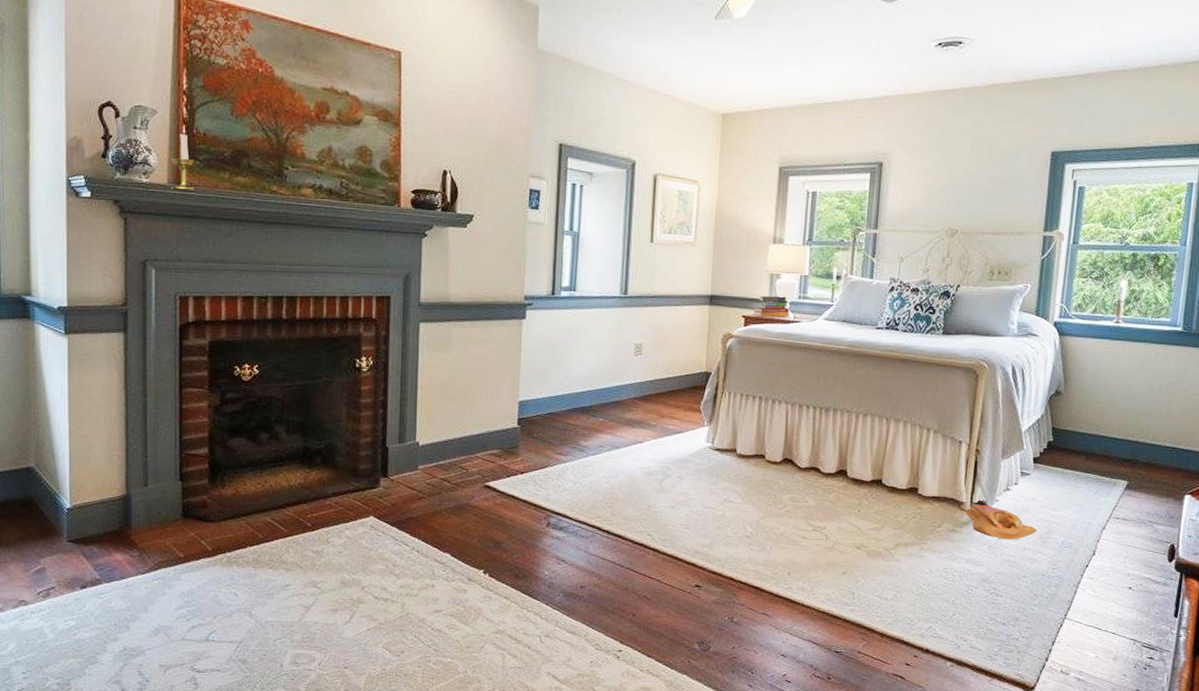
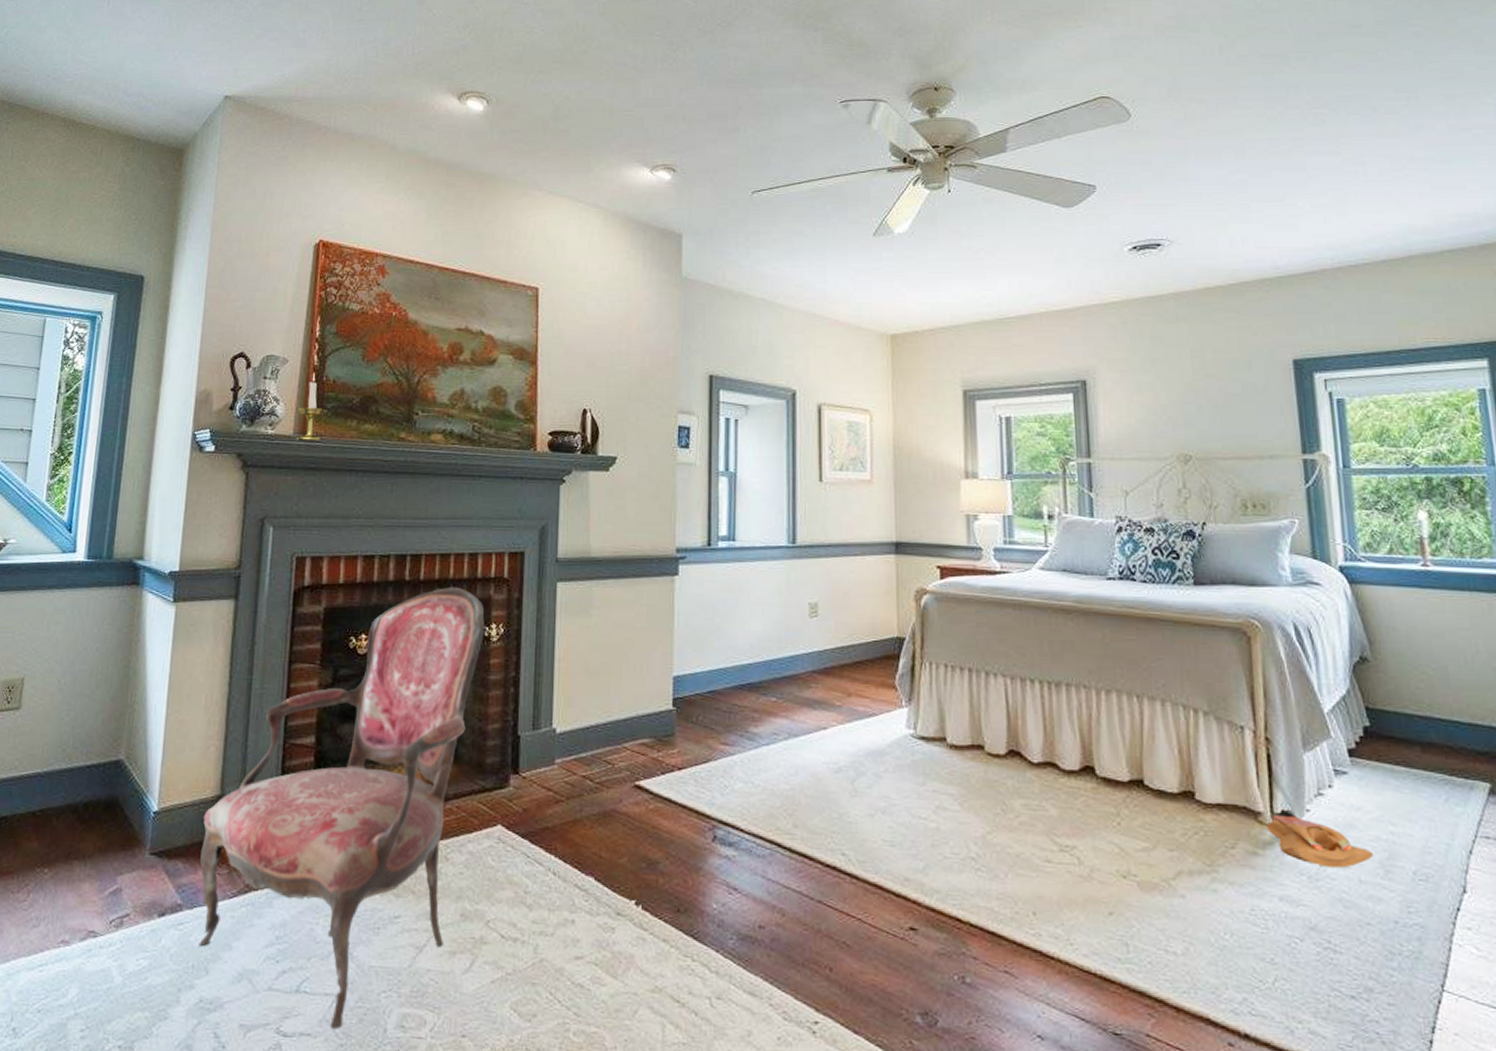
armchair: none [113,325,355,666] -> present [199,586,484,1029]
books: present [753,295,790,318] -> none [949,541,995,568]

